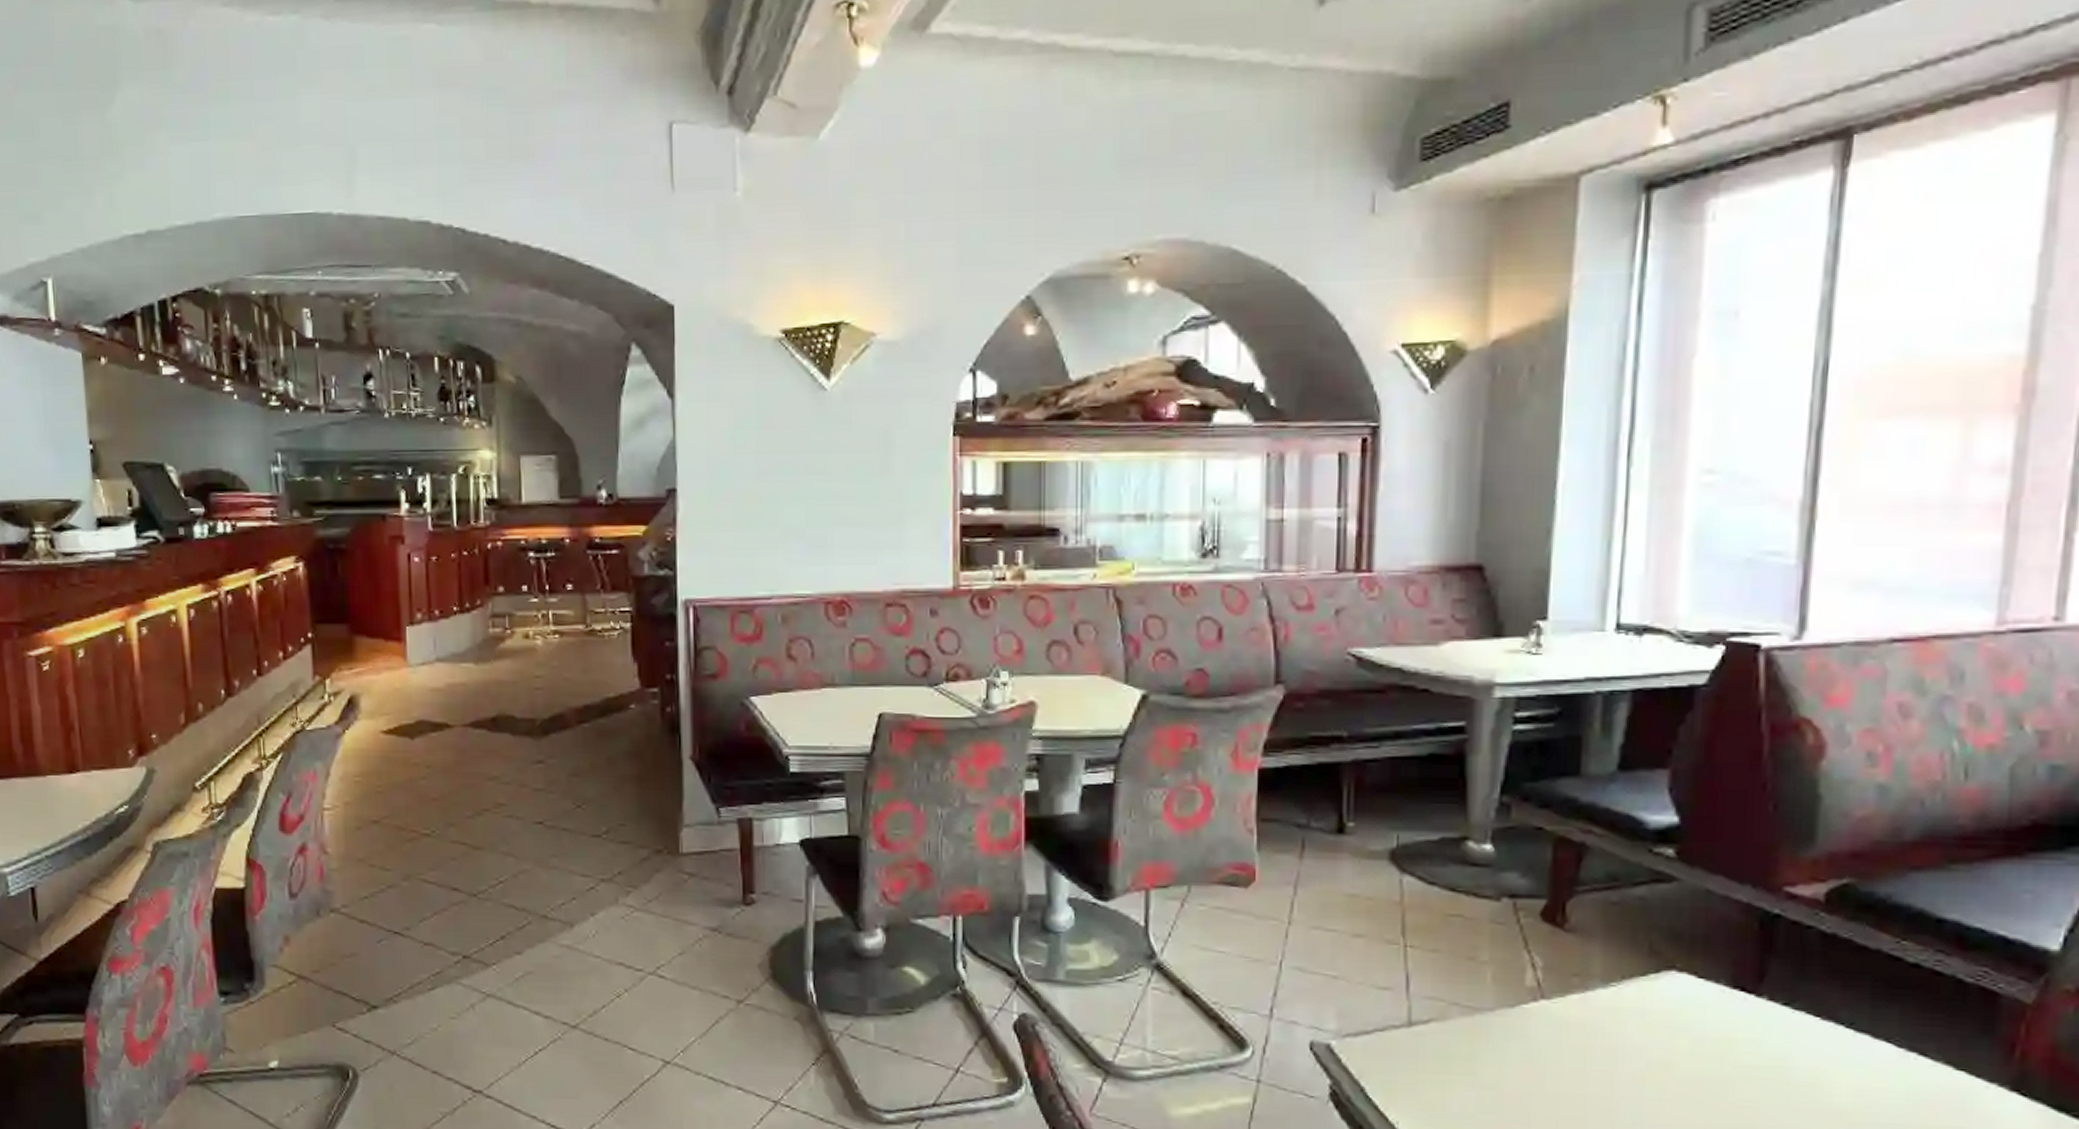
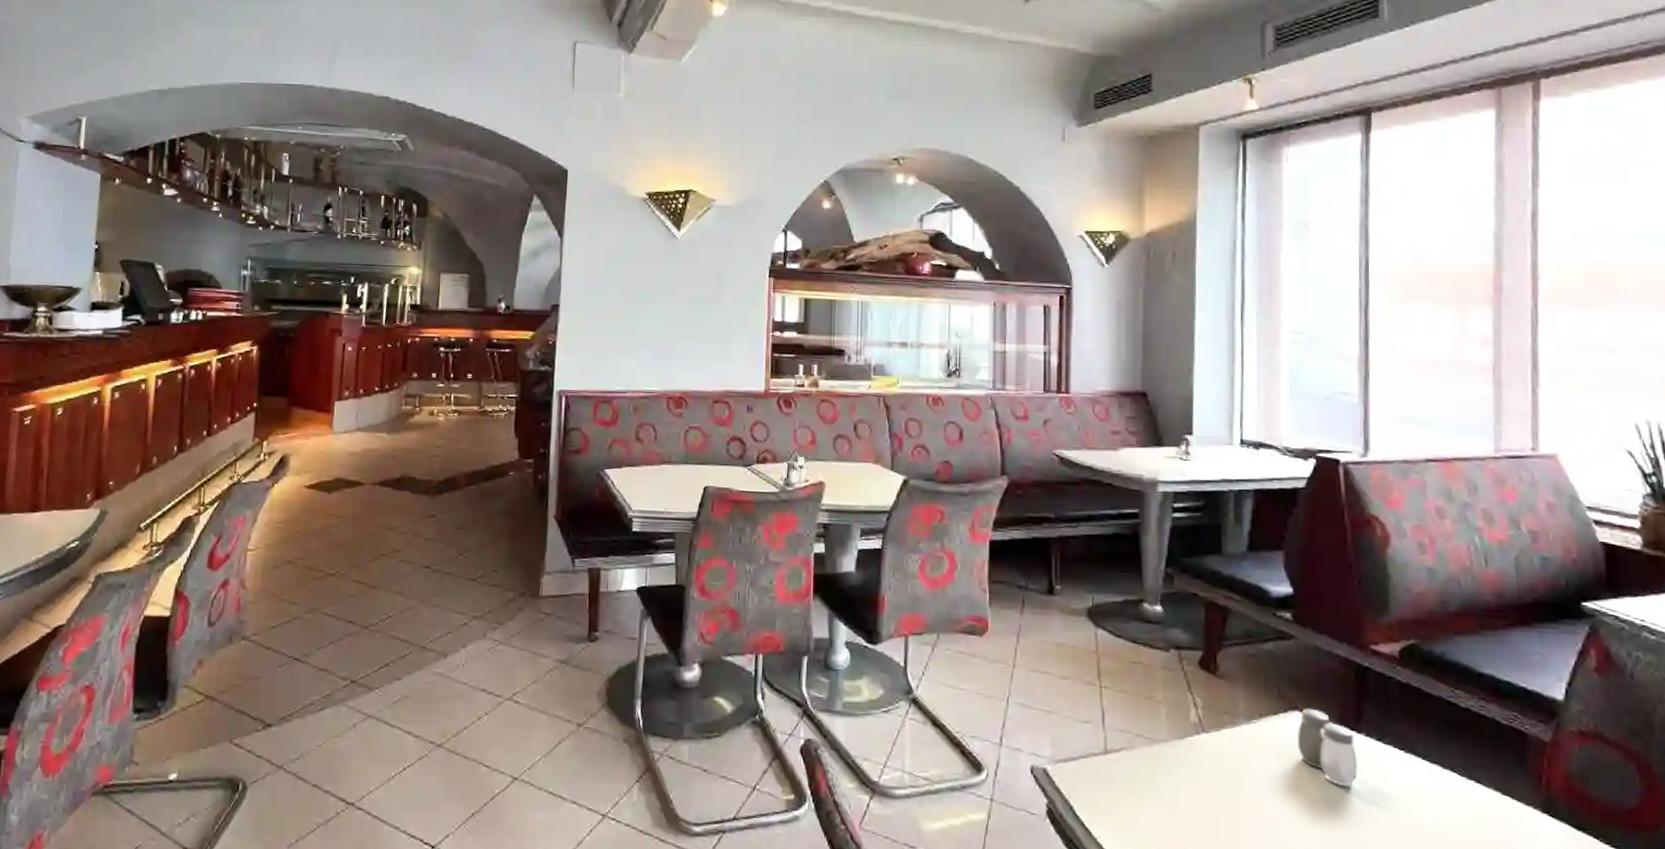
salt and pepper shaker: none [1672,967,1755,1062] -> present [1298,708,1359,787]

